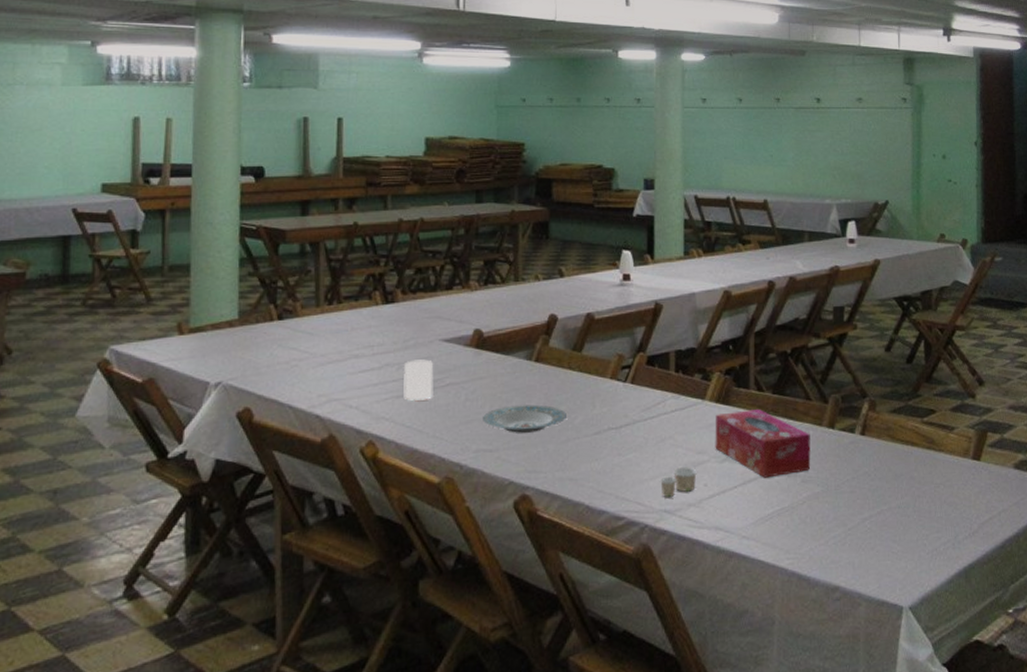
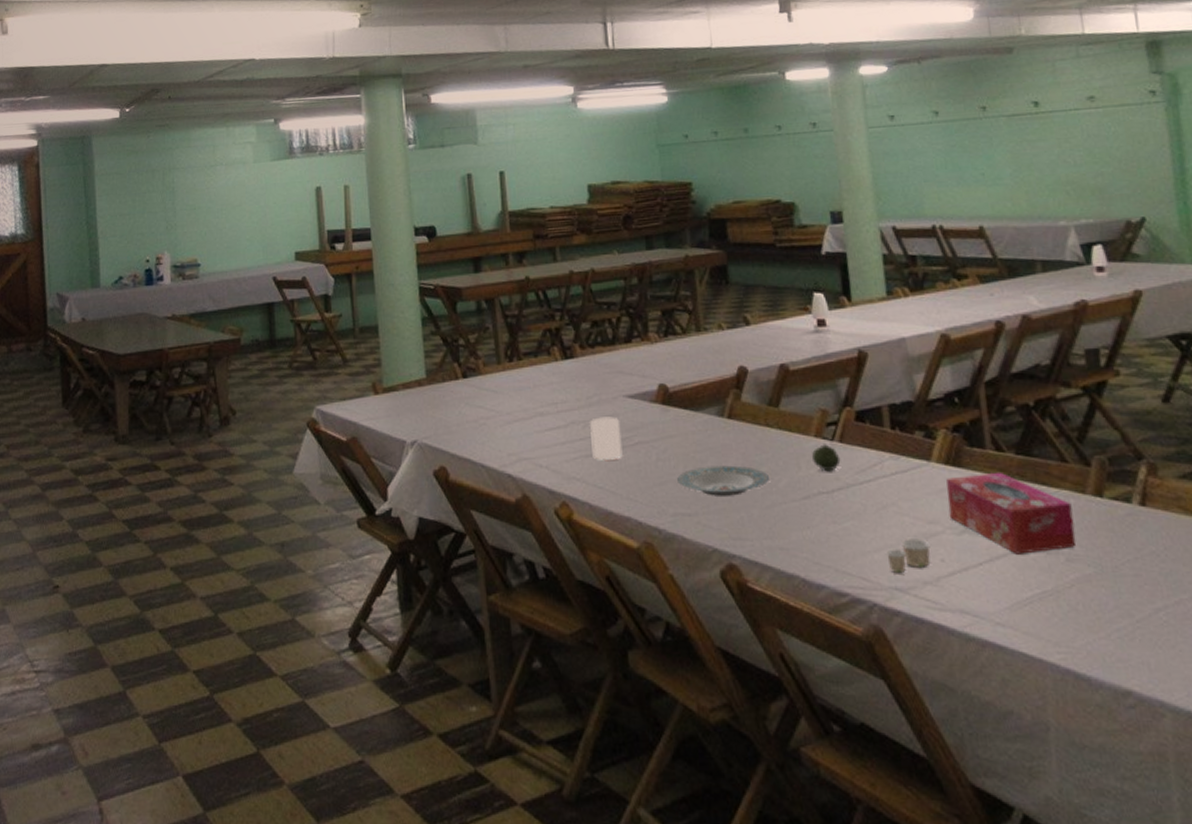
fruit: none [605,385,630,410] -> present [811,444,841,472]

